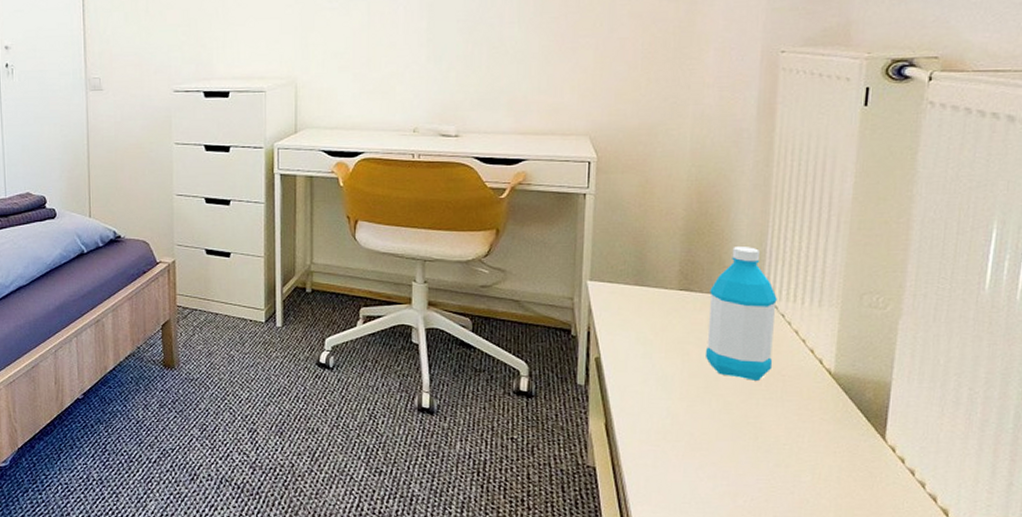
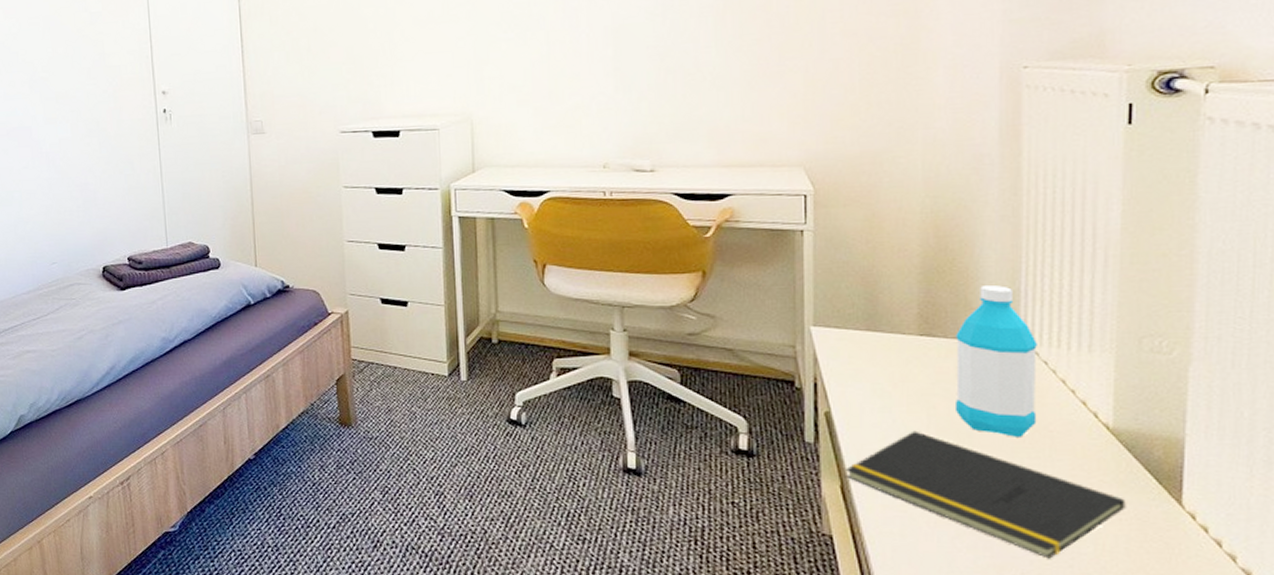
notepad: none [610,374,841,487] -> present [846,430,1126,559]

